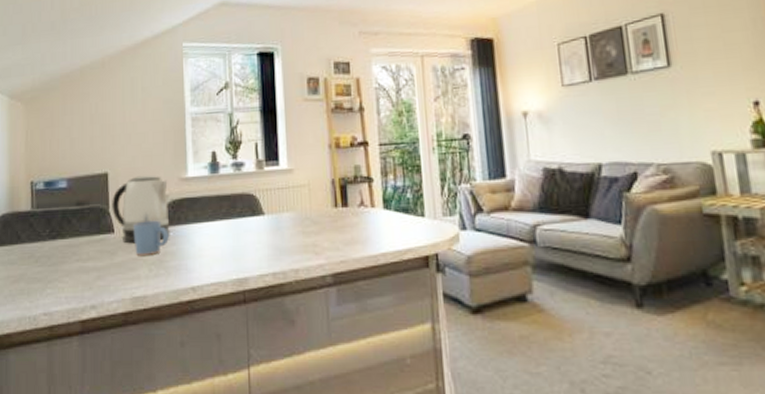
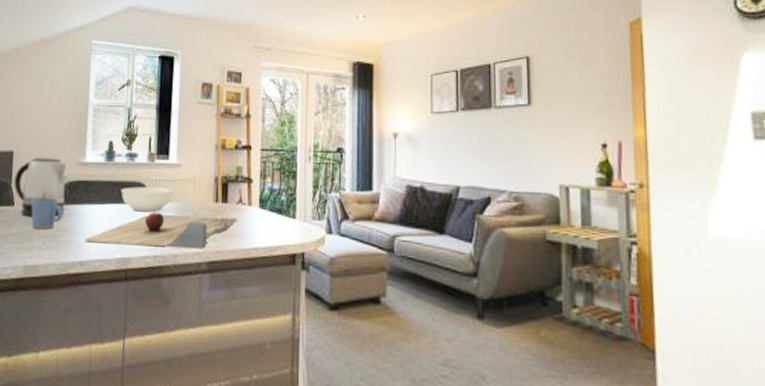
cutting board: none [194,223,361,266] -> present [84,211,238,250]
bowl: none [230,197,289,226] -> present [121,187,175,212]

